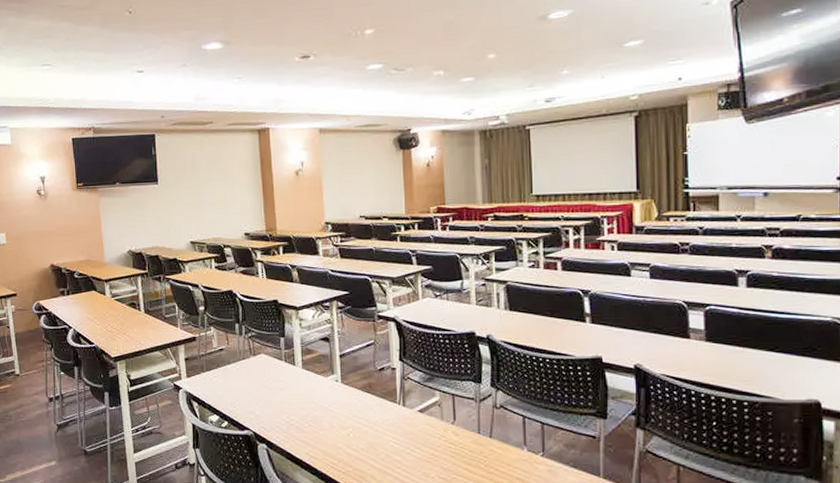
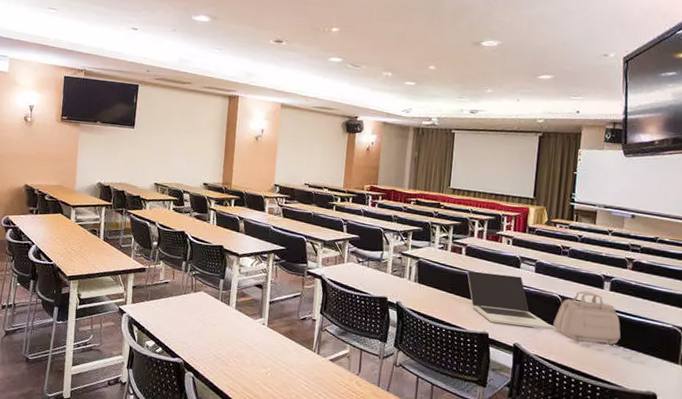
laptop: none [566,286,681,344] -> present [467,271,553,330]
handbag: none [680,291,766,351] -> present [553,290,621,345]

